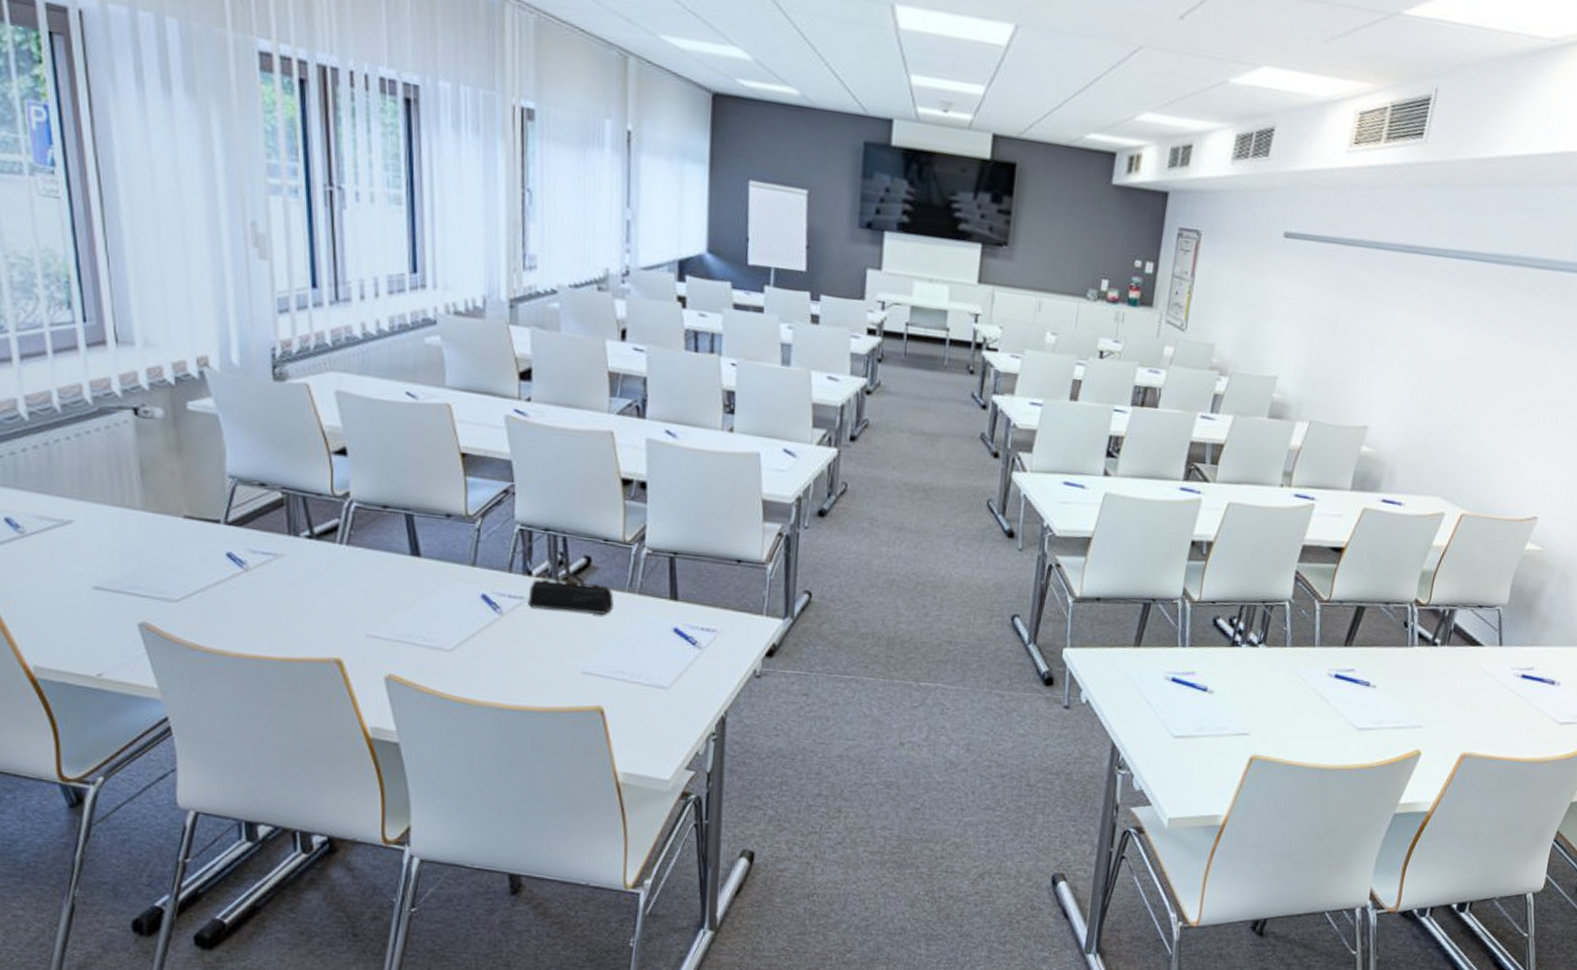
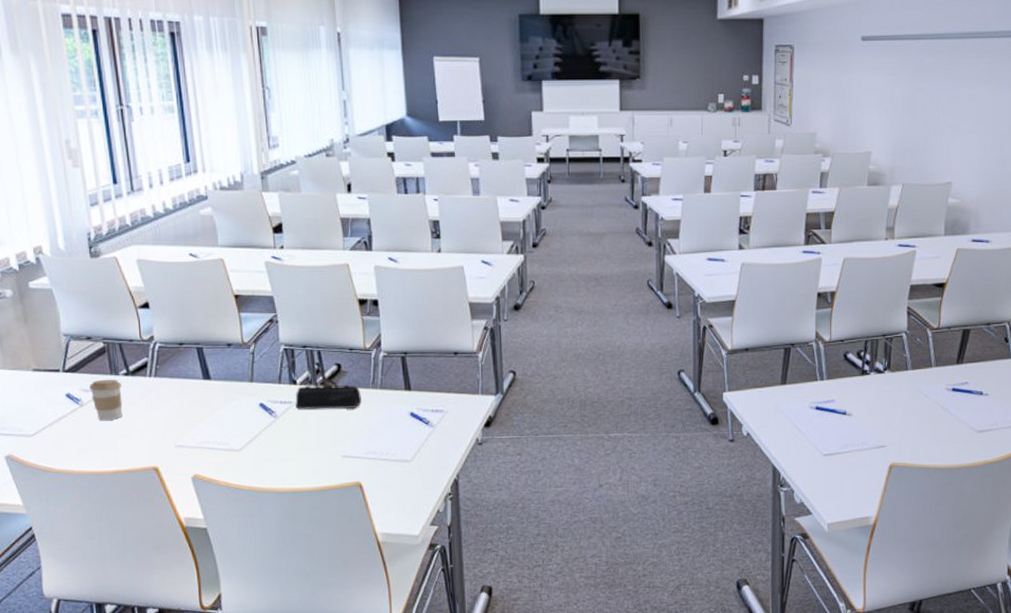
coffee cup: none [259,539,303,593] -> present [89,379,123,420]

